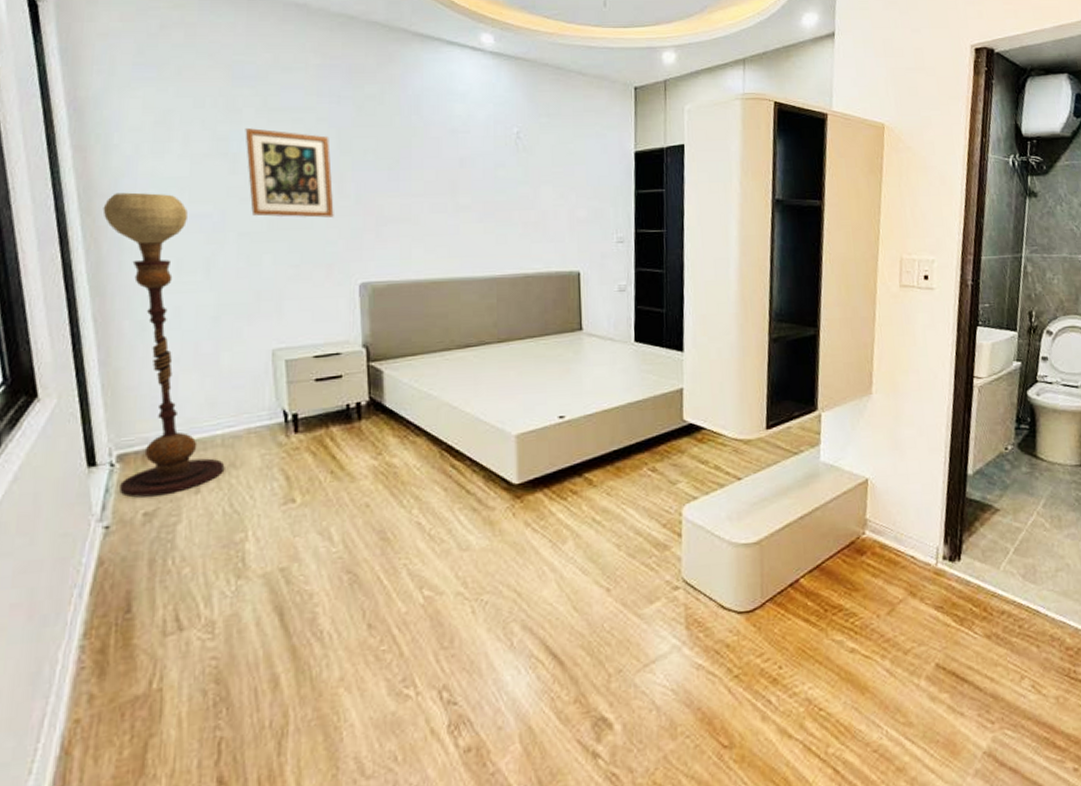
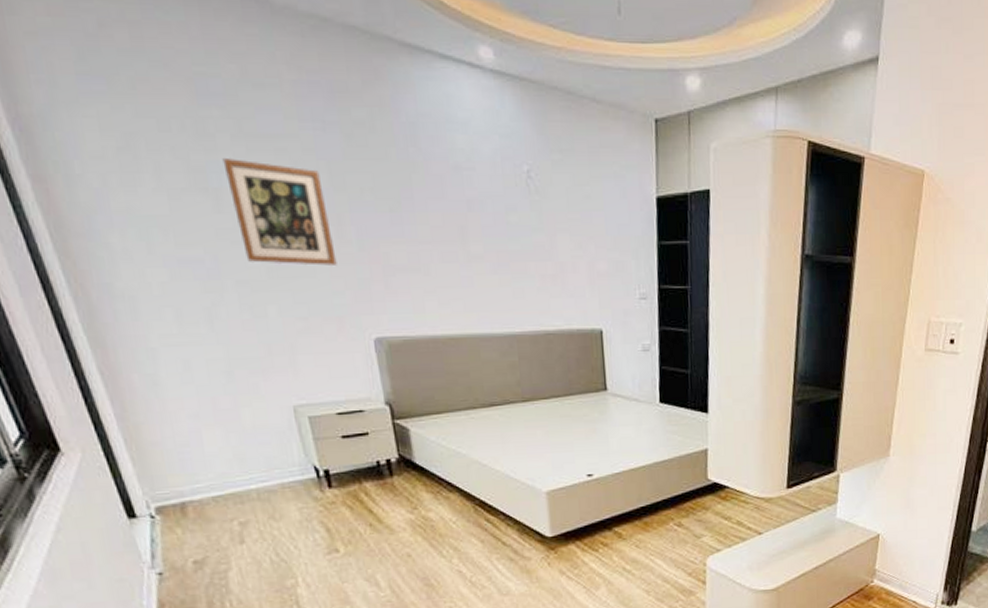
floor lamp: present [102,192,225,498] -> none [81,232,266,547]

